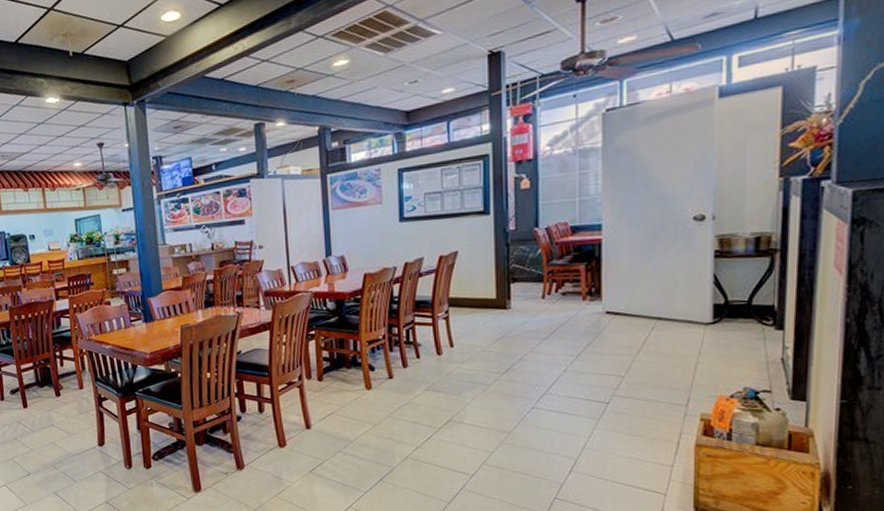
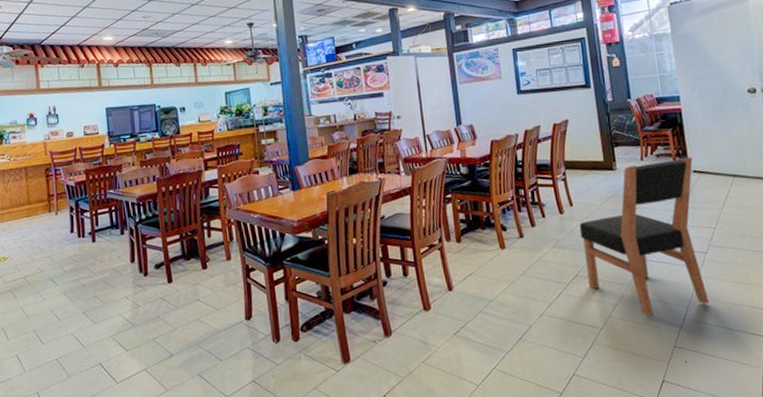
dining chair: none [458,295,607,466] -> present [579,157,709,316]

